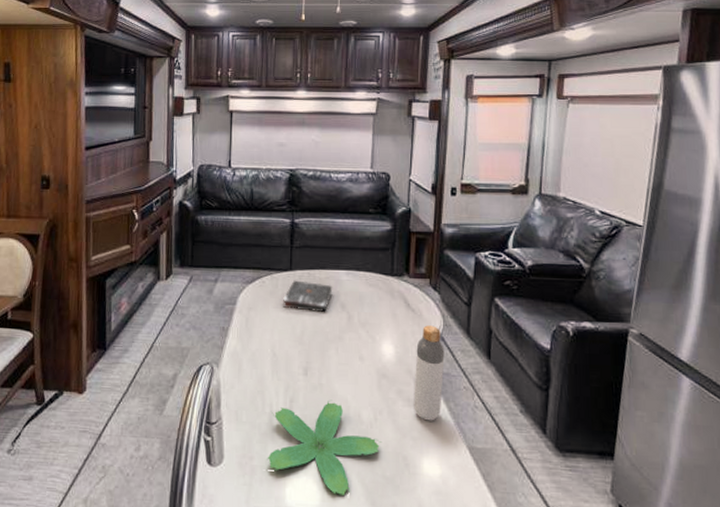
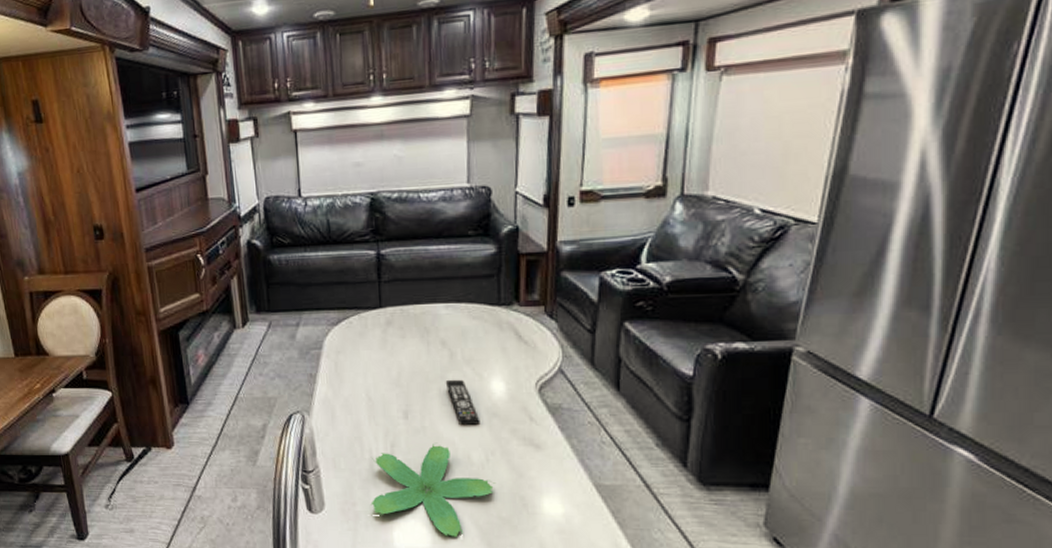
book: present [283,280,333,313] -> none [374,318,431,352]
remote control: none [342,340,371,385] -> present [445,379,480,426]
bottle: present [412,325,445,421] -> none [529,358,565,460]

